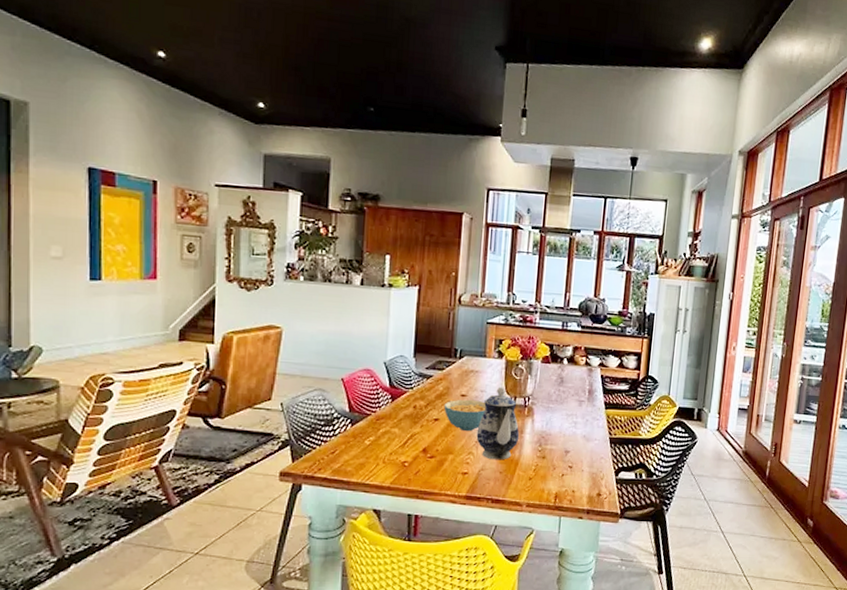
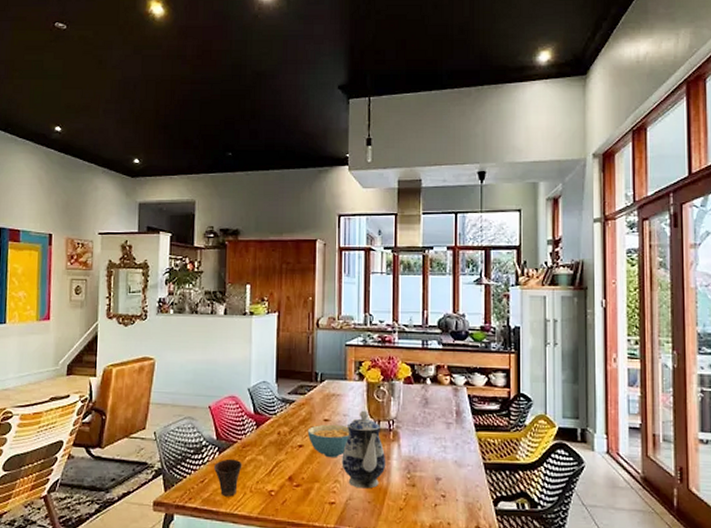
cup: none [345,431,376,468] -> present [213,458,242,497]

